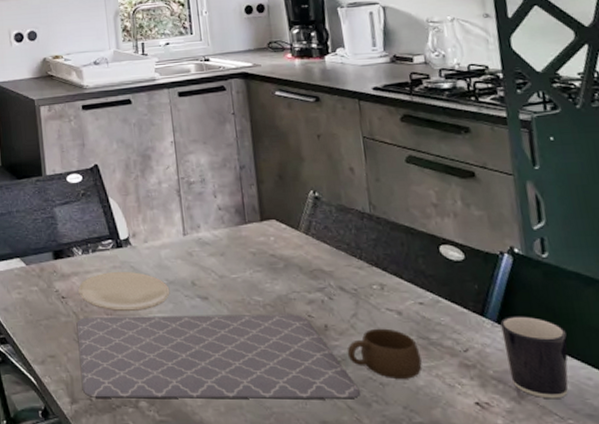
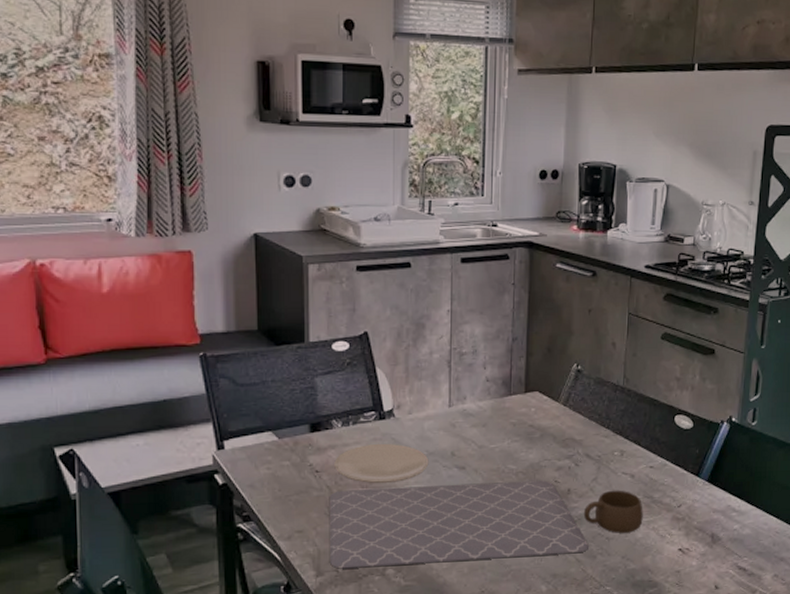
mug: present [500,316,569,399] -> none [709,475,757,542]

